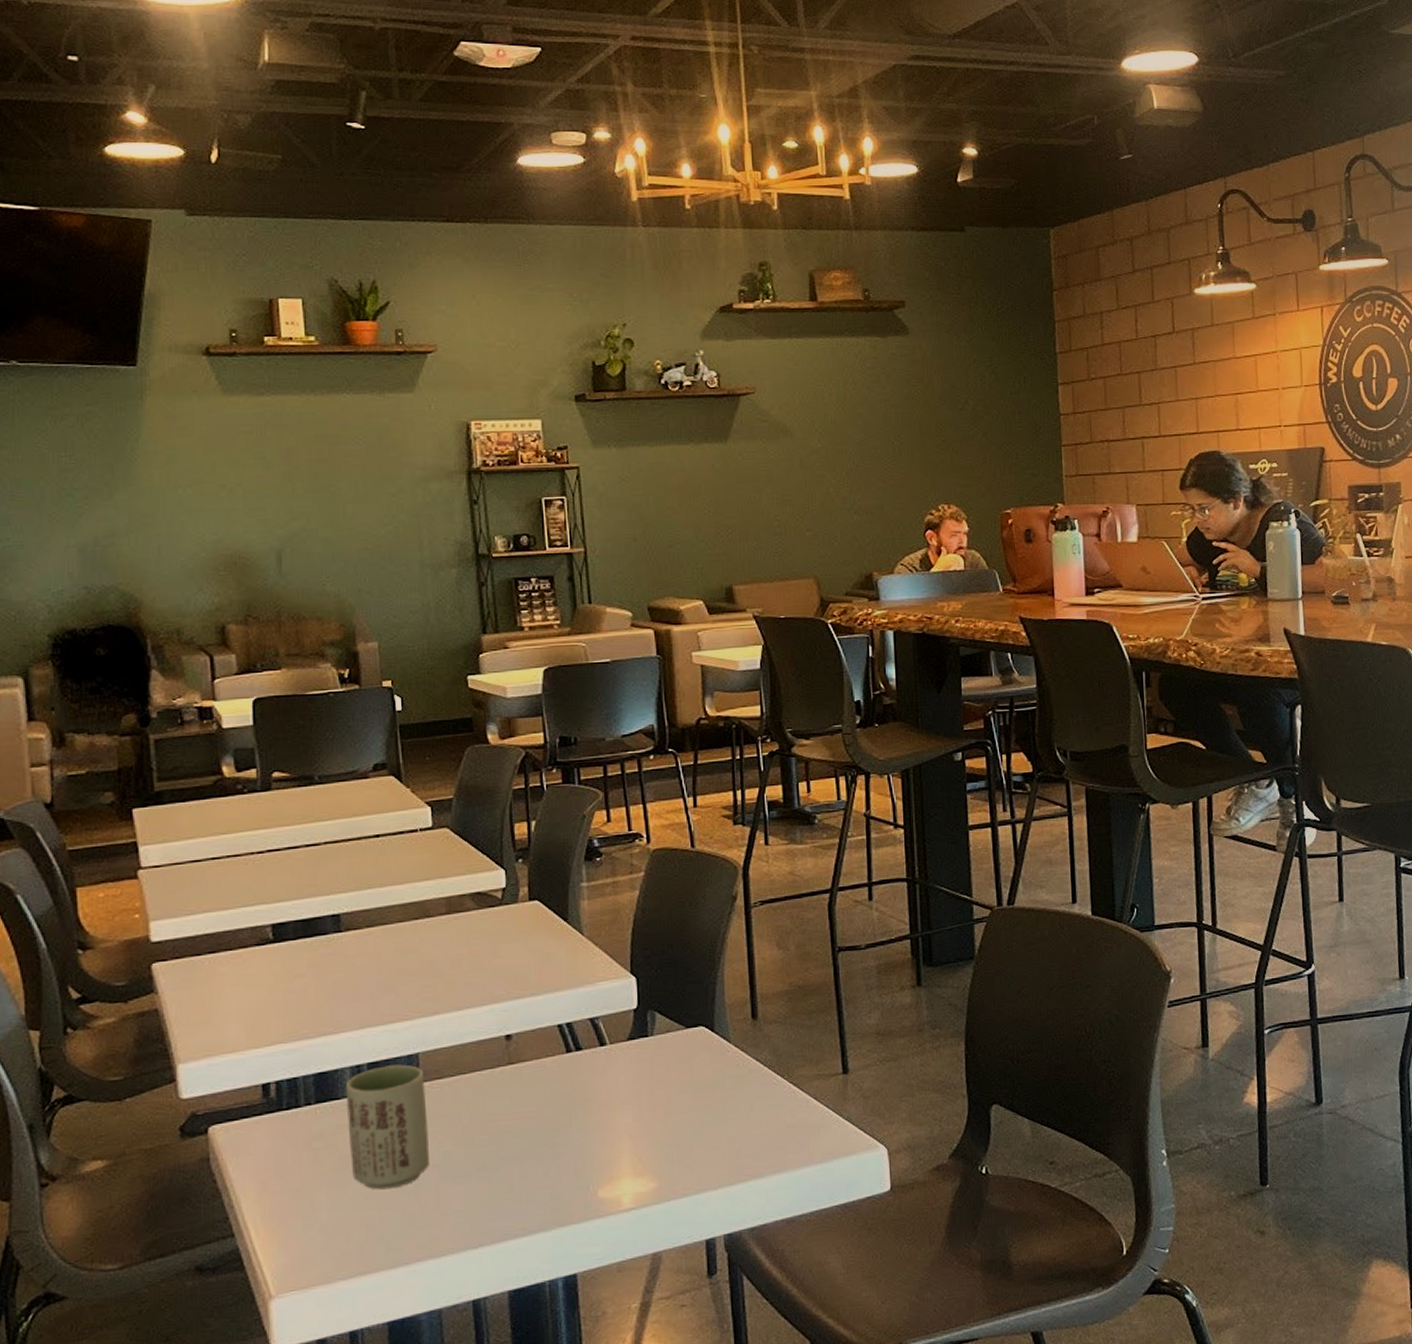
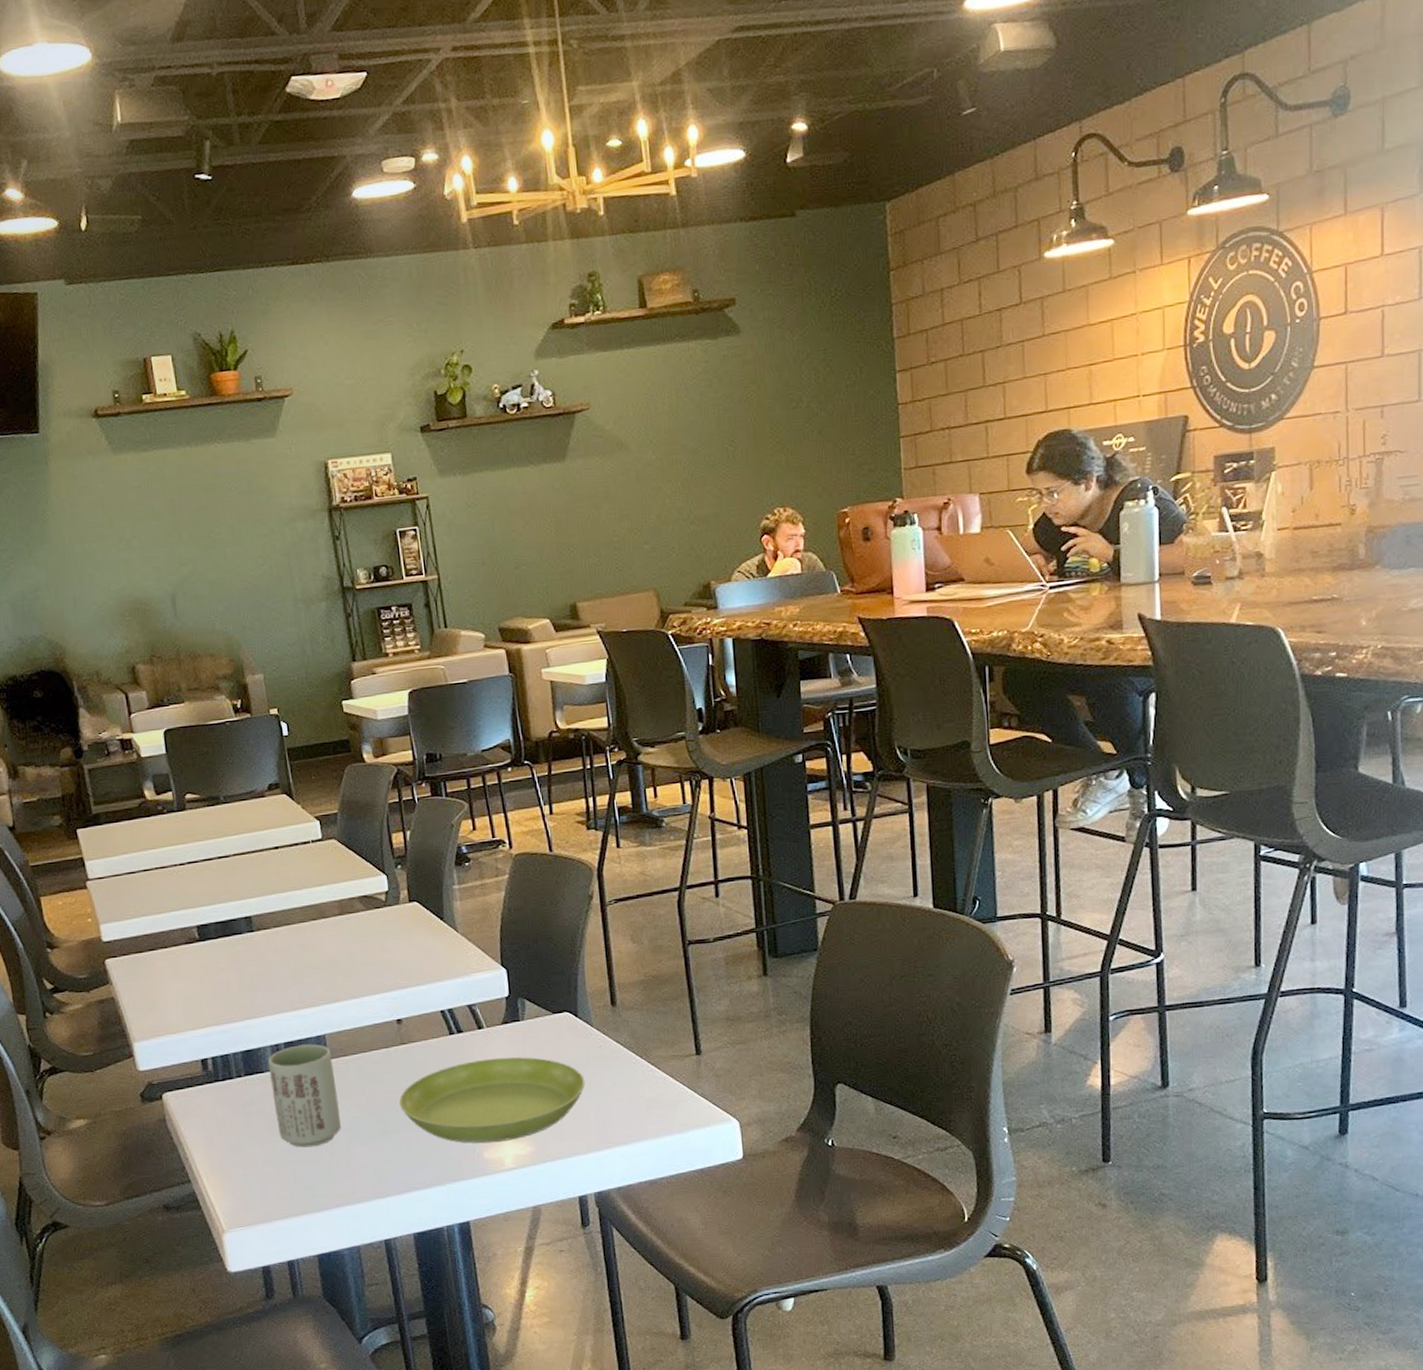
saucer: none [502,1078,719,1180] -> present [399,1057,585,1144]

